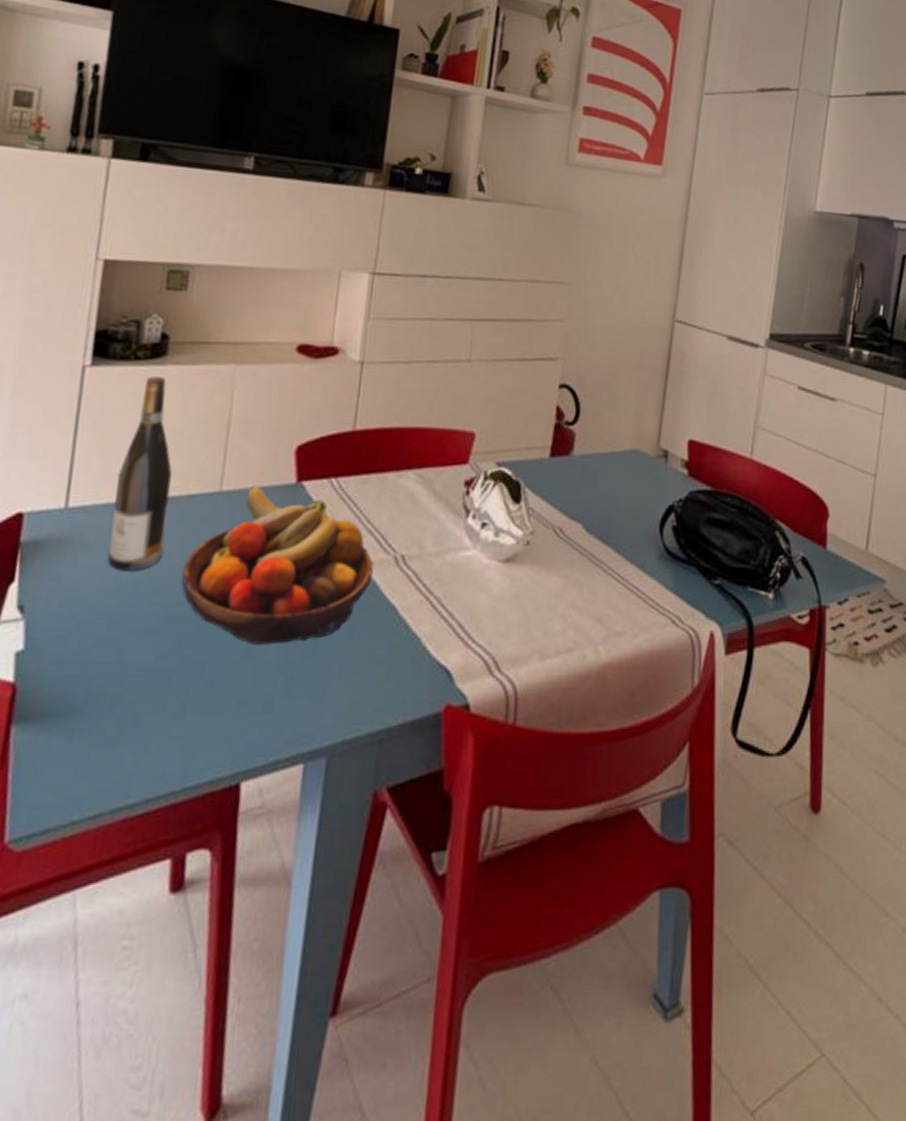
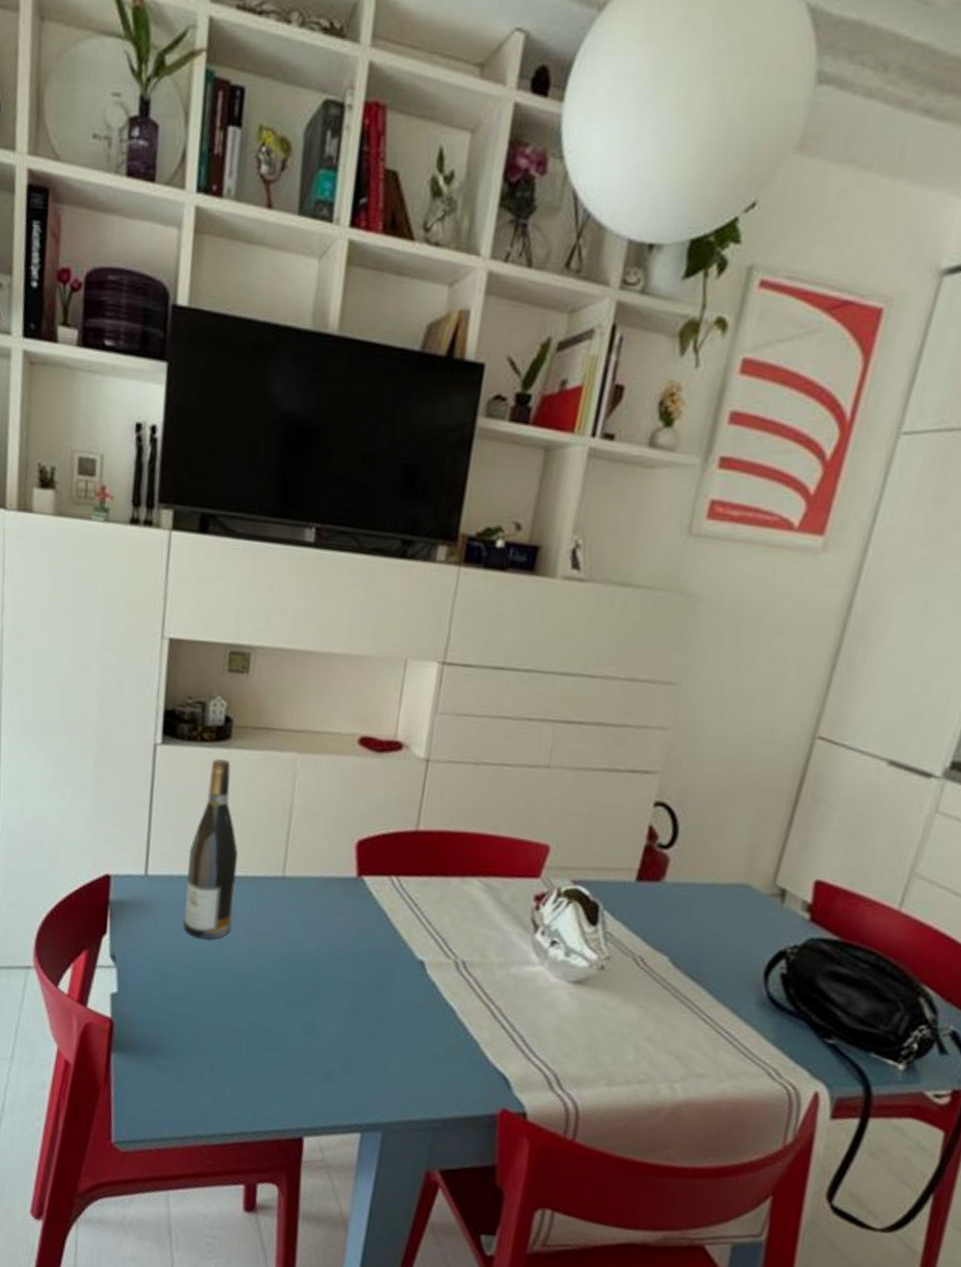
fruit bowl: present [181,484,374,645] -> none [249,873,433,1026]

